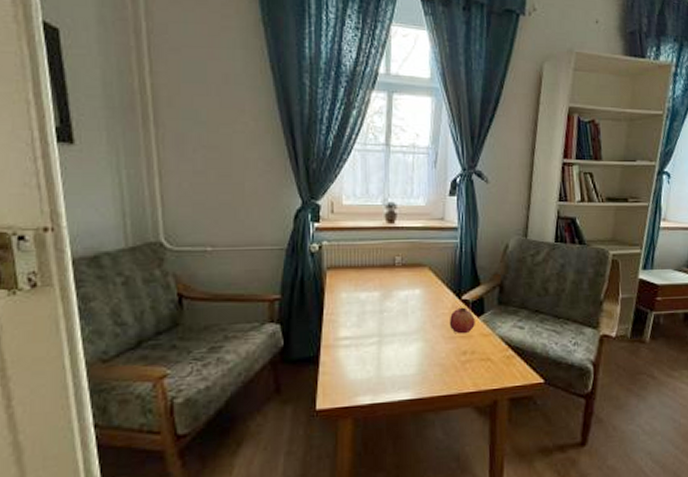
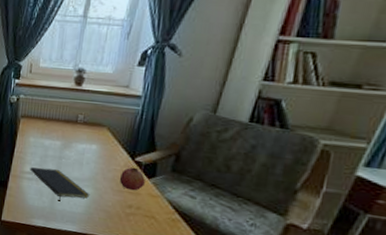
notepad: none [346,327,421,366] -> present [30,167,90,201]

